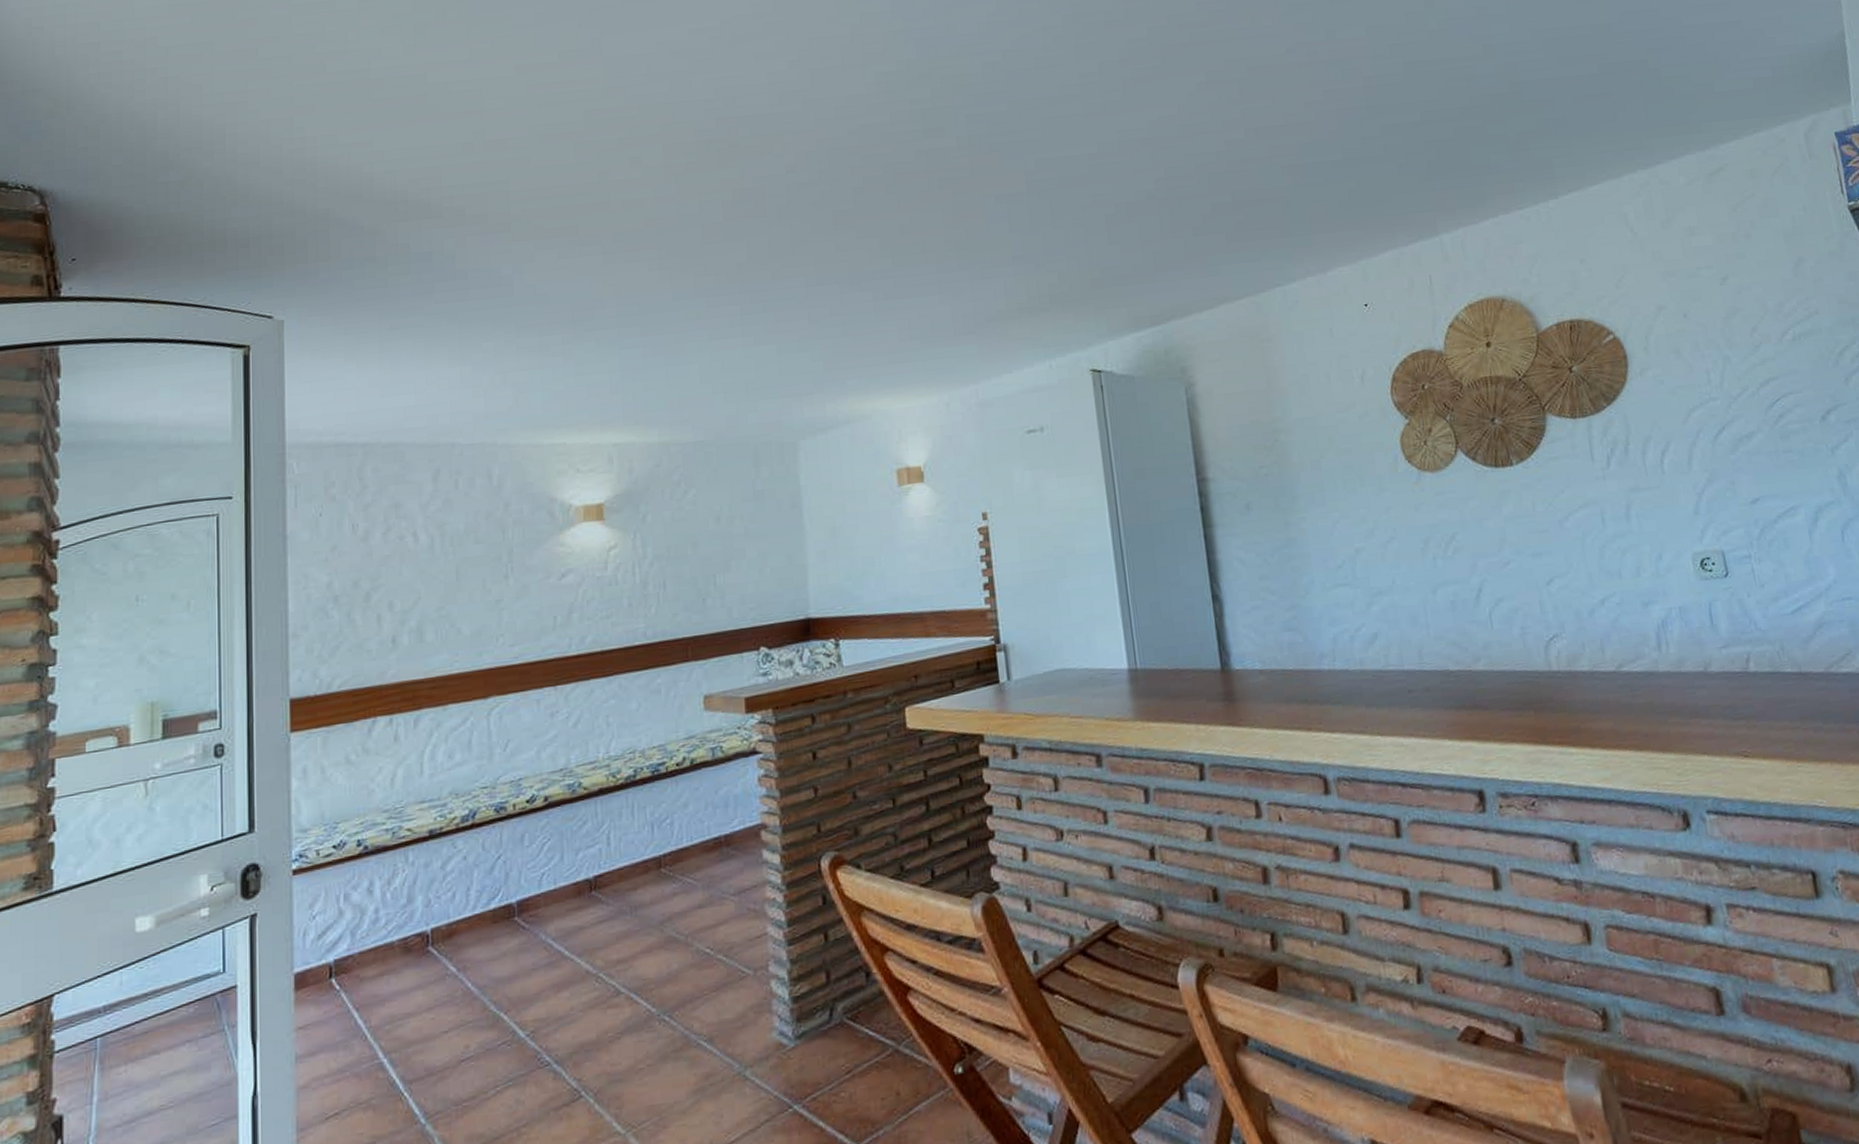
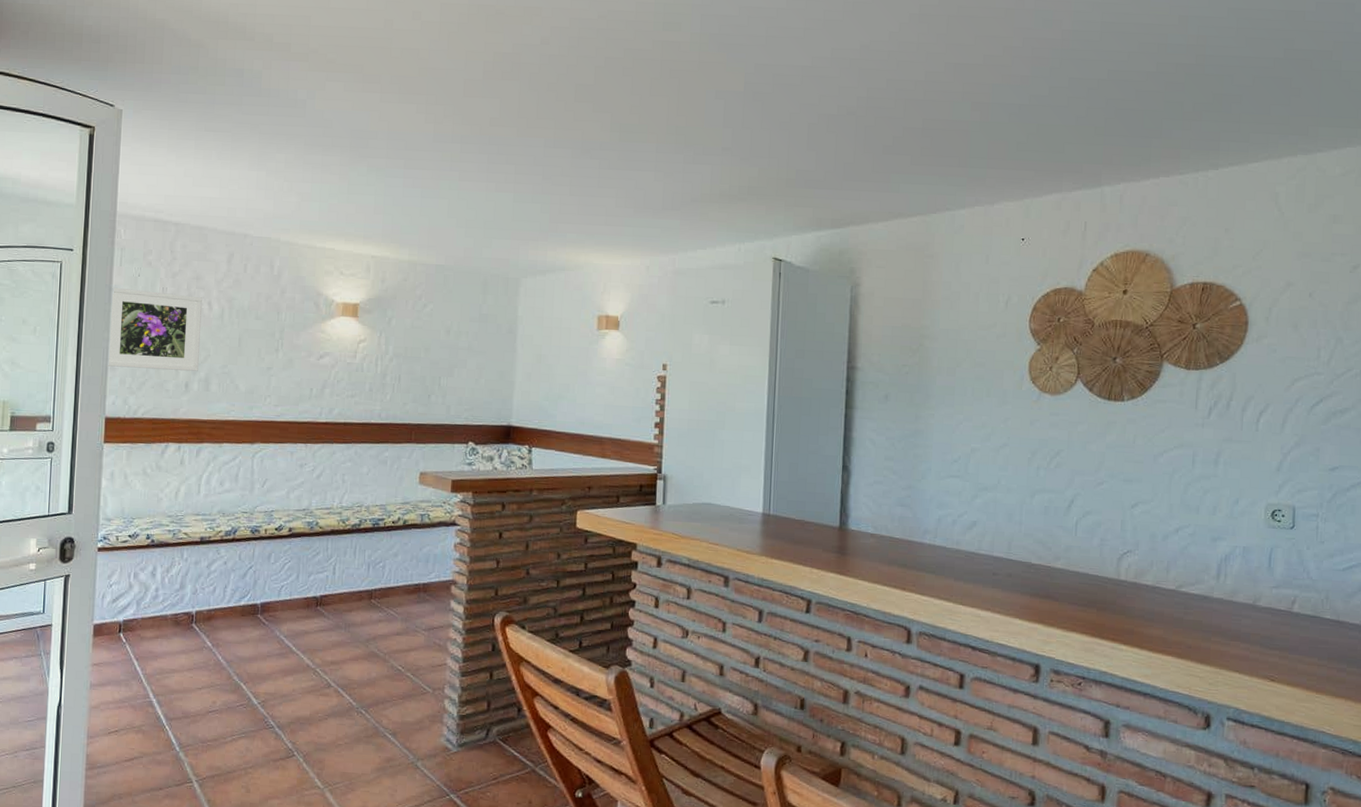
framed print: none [287,528,407,634] -> present [107,287,202,371]

